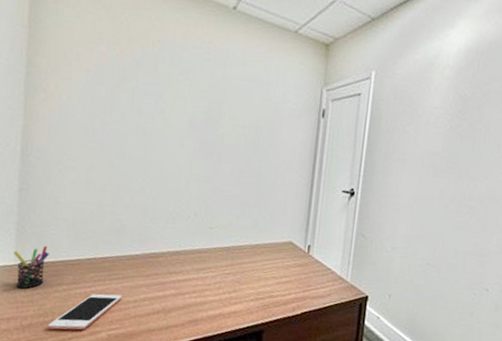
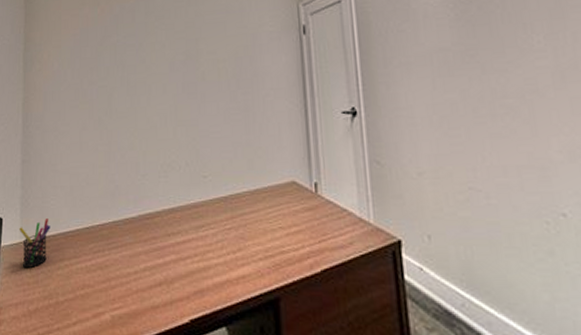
cell phone: present [47,294,123,330] -> none [52,266,123,314]

